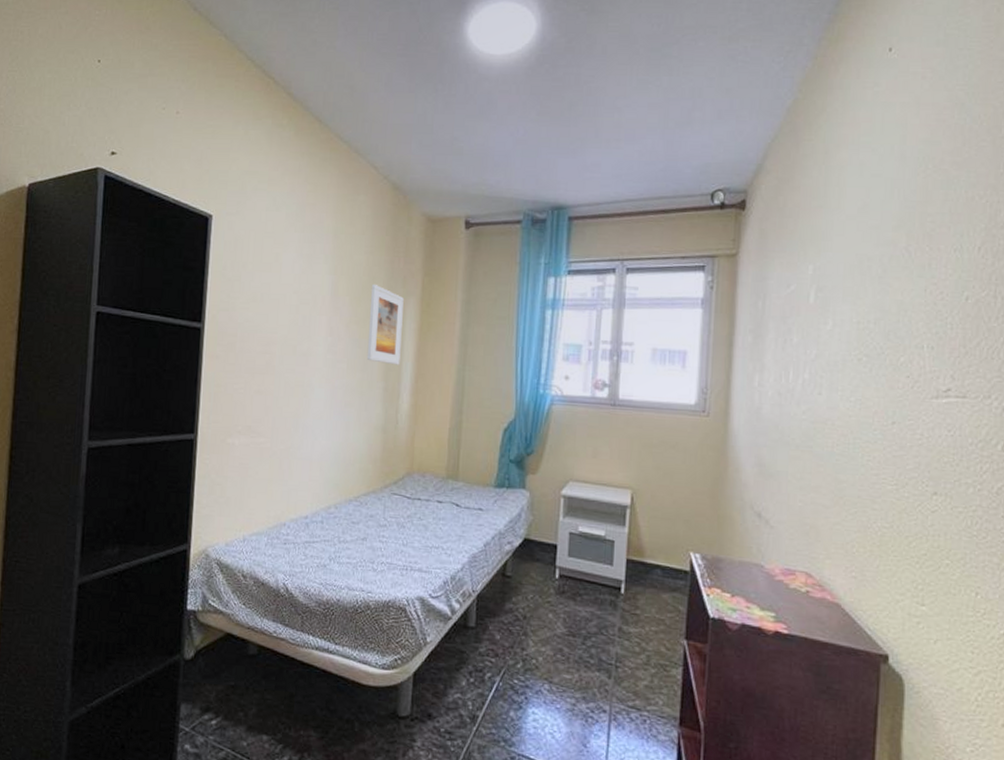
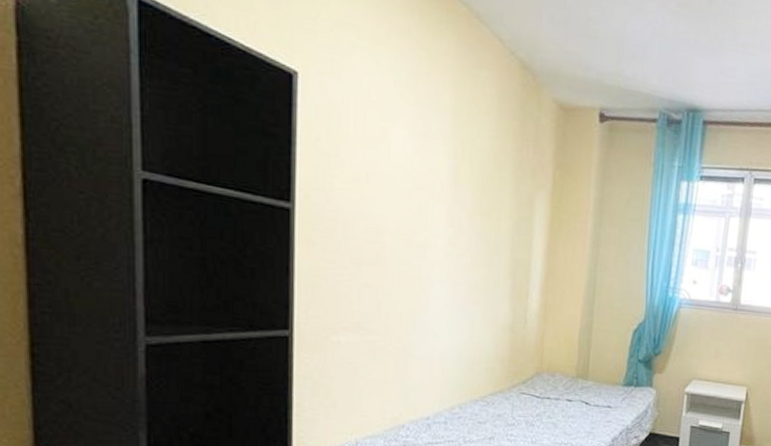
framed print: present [366,285,404,365] -> none [492,174,533,263]

